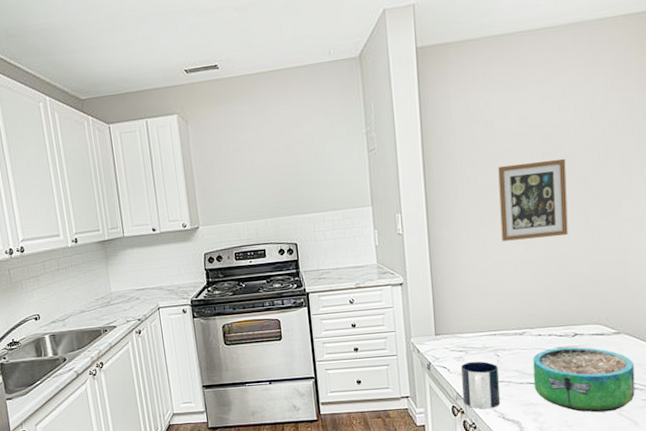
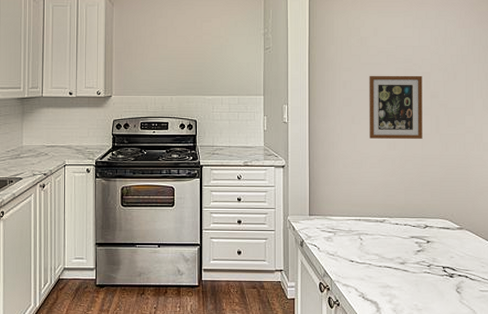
mug: present [460,361,501,409] -> none [329,242,362,288]
decorative bowl: present [533,347,635,413] -> none [390,237,474,299]

